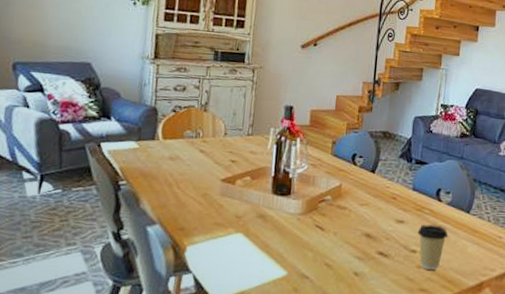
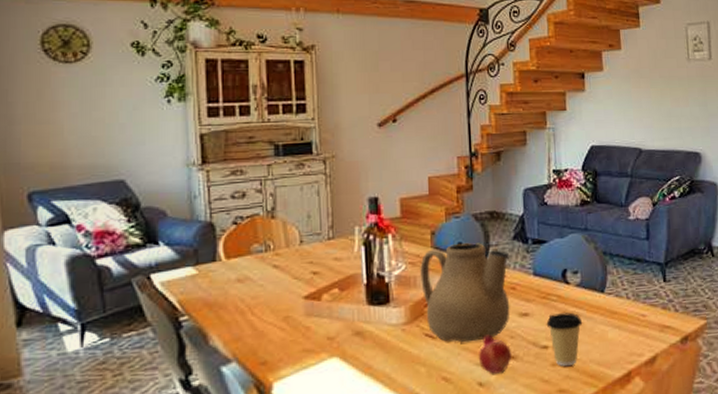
teapot: none [318,154,395,238] -> present [420,242,510,343]
fruit: none [357,233,385,267] -> present [479,334,511,374]

